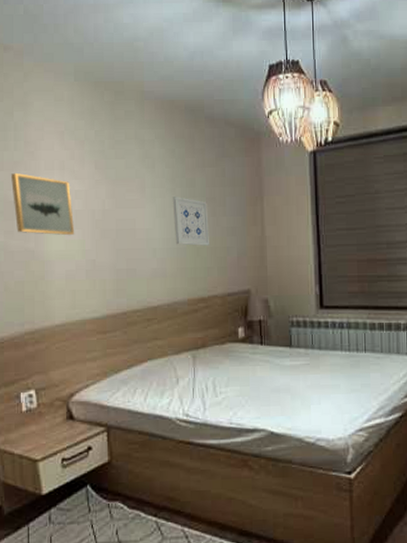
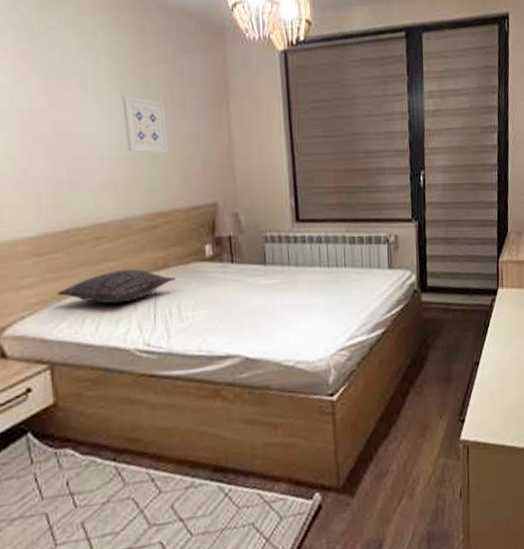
pillow: none [115,348,212,378] -> present [57,269,176,304]

